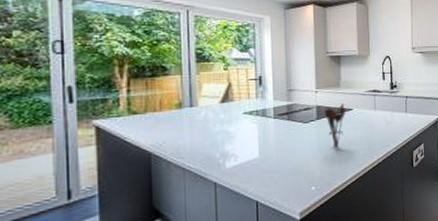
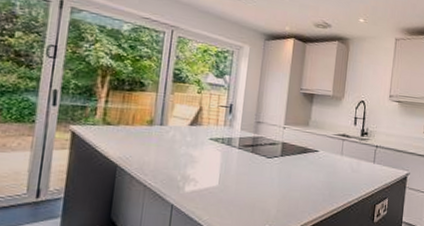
utensil holder: present [324,103,345,150] -> none [288,143,311,191]

